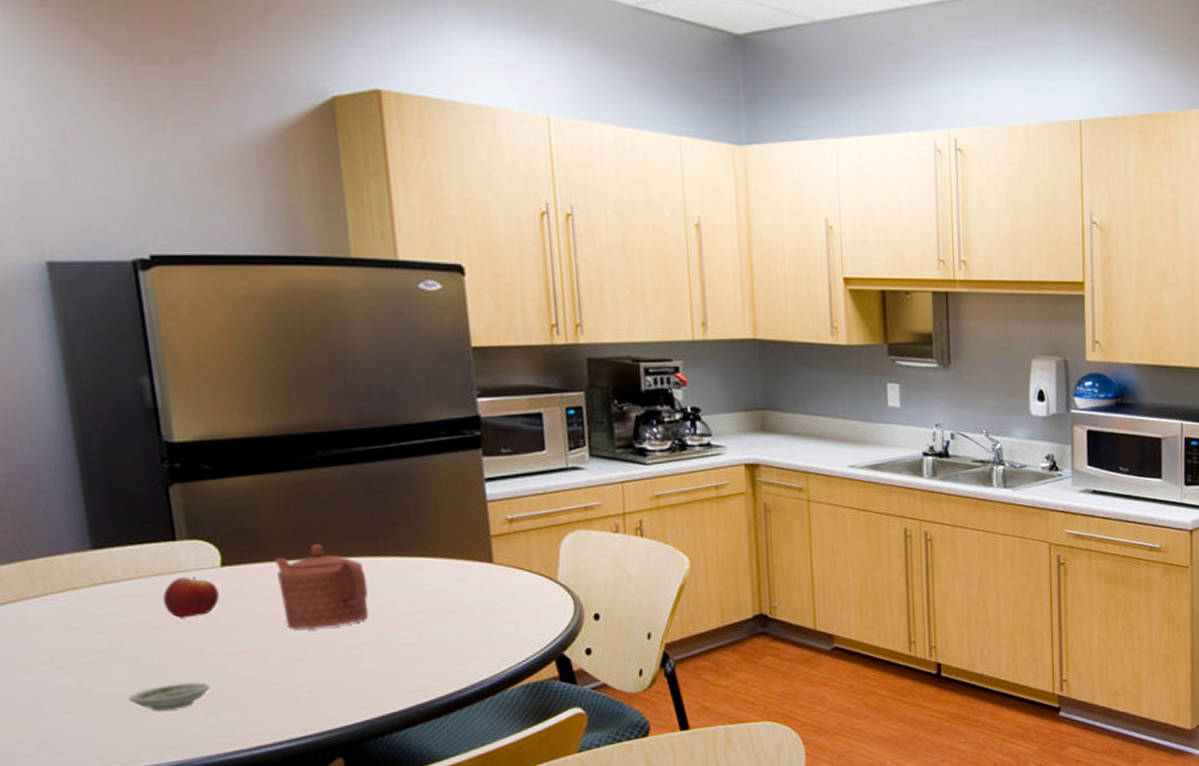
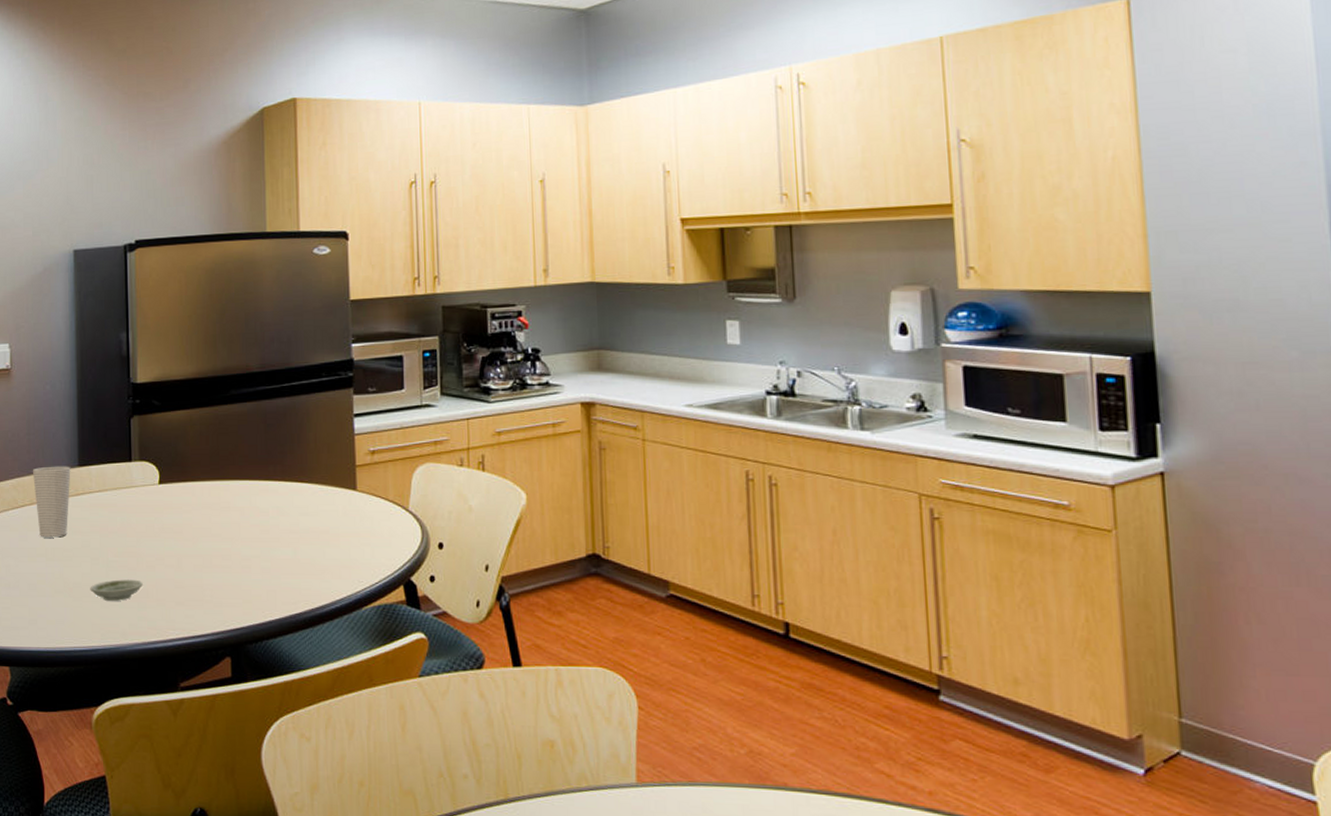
cup: none [13,549,84,642] -> present [32,466,71,538]
fruit: present [163,576,219,618] -> none [119,491,155,525]
teapot: present [274,544,369,629] -> none [195,468,259,540]

